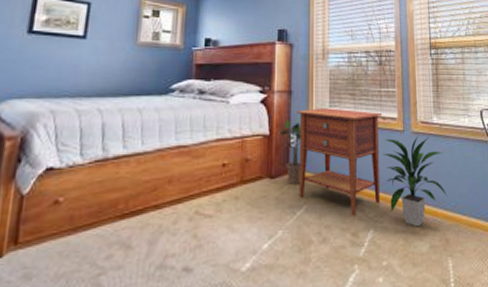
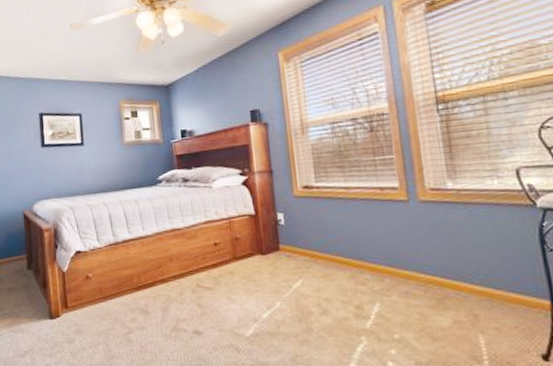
potted plant: present [278,120,301,184] -> none [264,199,293,260]
nightstand: present [297,108,383,216] -> none [280,183,386,290]
indoor plant: present [382,135,448,227] -> none [383,204,474,302]

